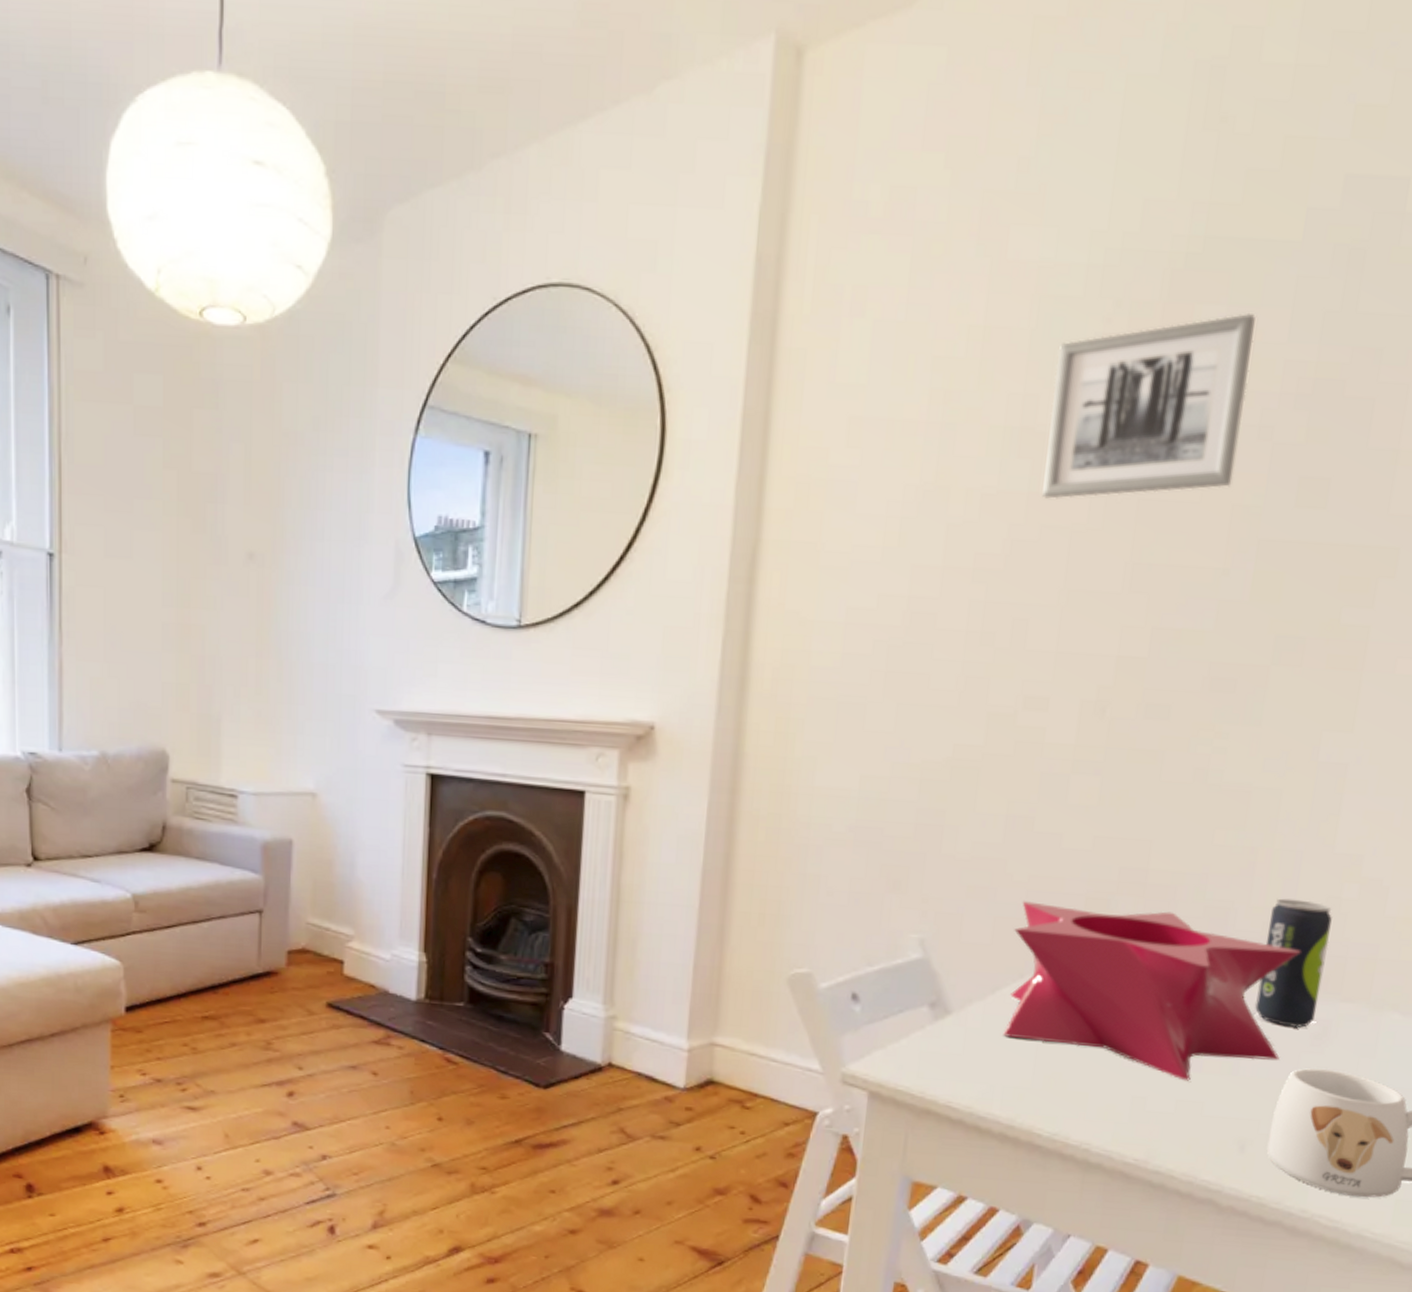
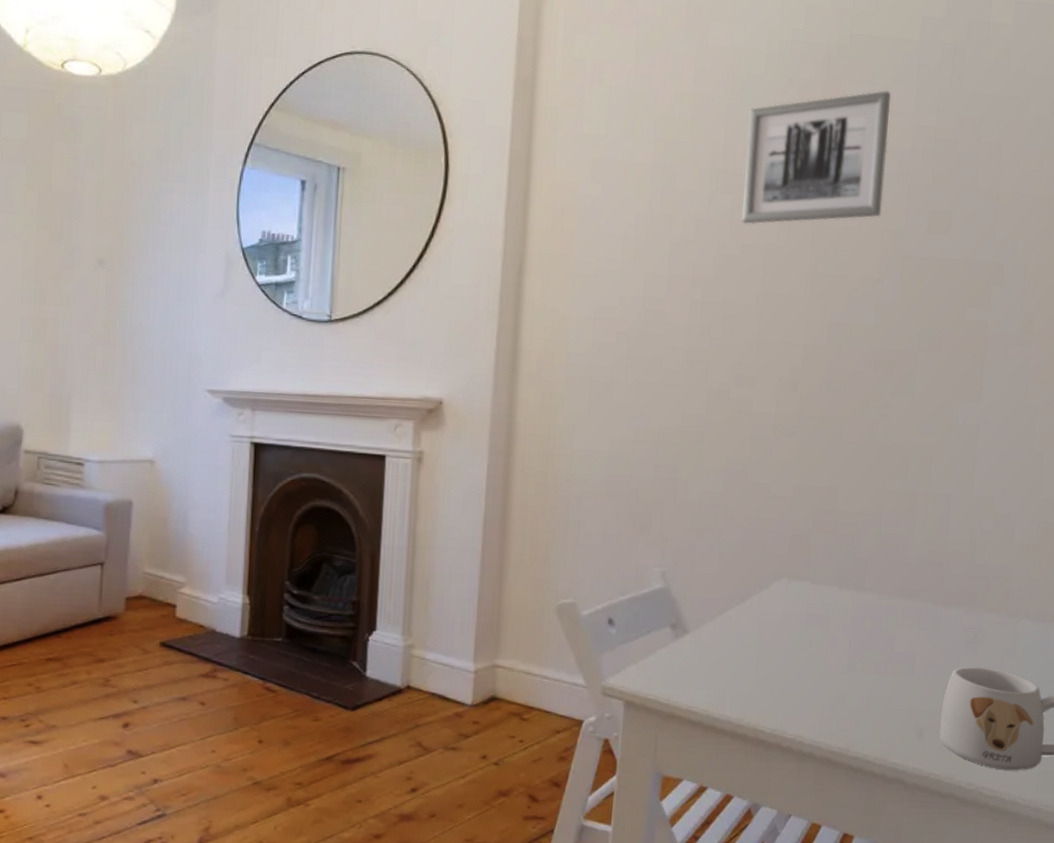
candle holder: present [1003,901,1301,1081] -> none [730,539,955,681]
beverage can: present [1254,898,1332,1029] -> none [922,532,976,635]

